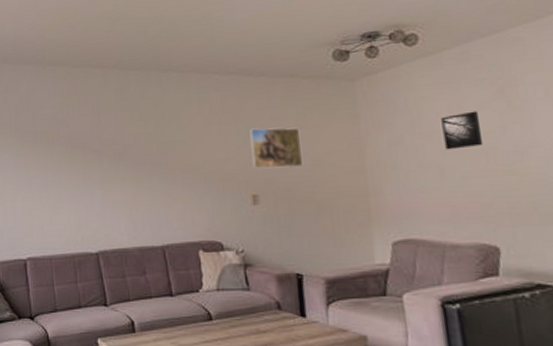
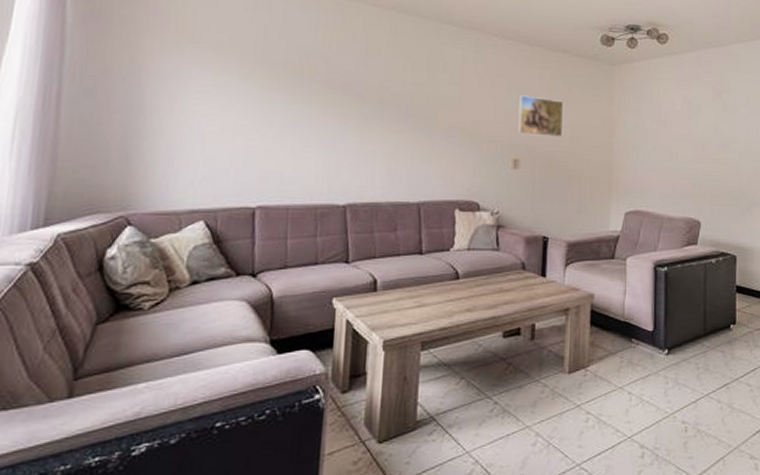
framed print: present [441,111,484,150] -> none [675,107,702,138]

